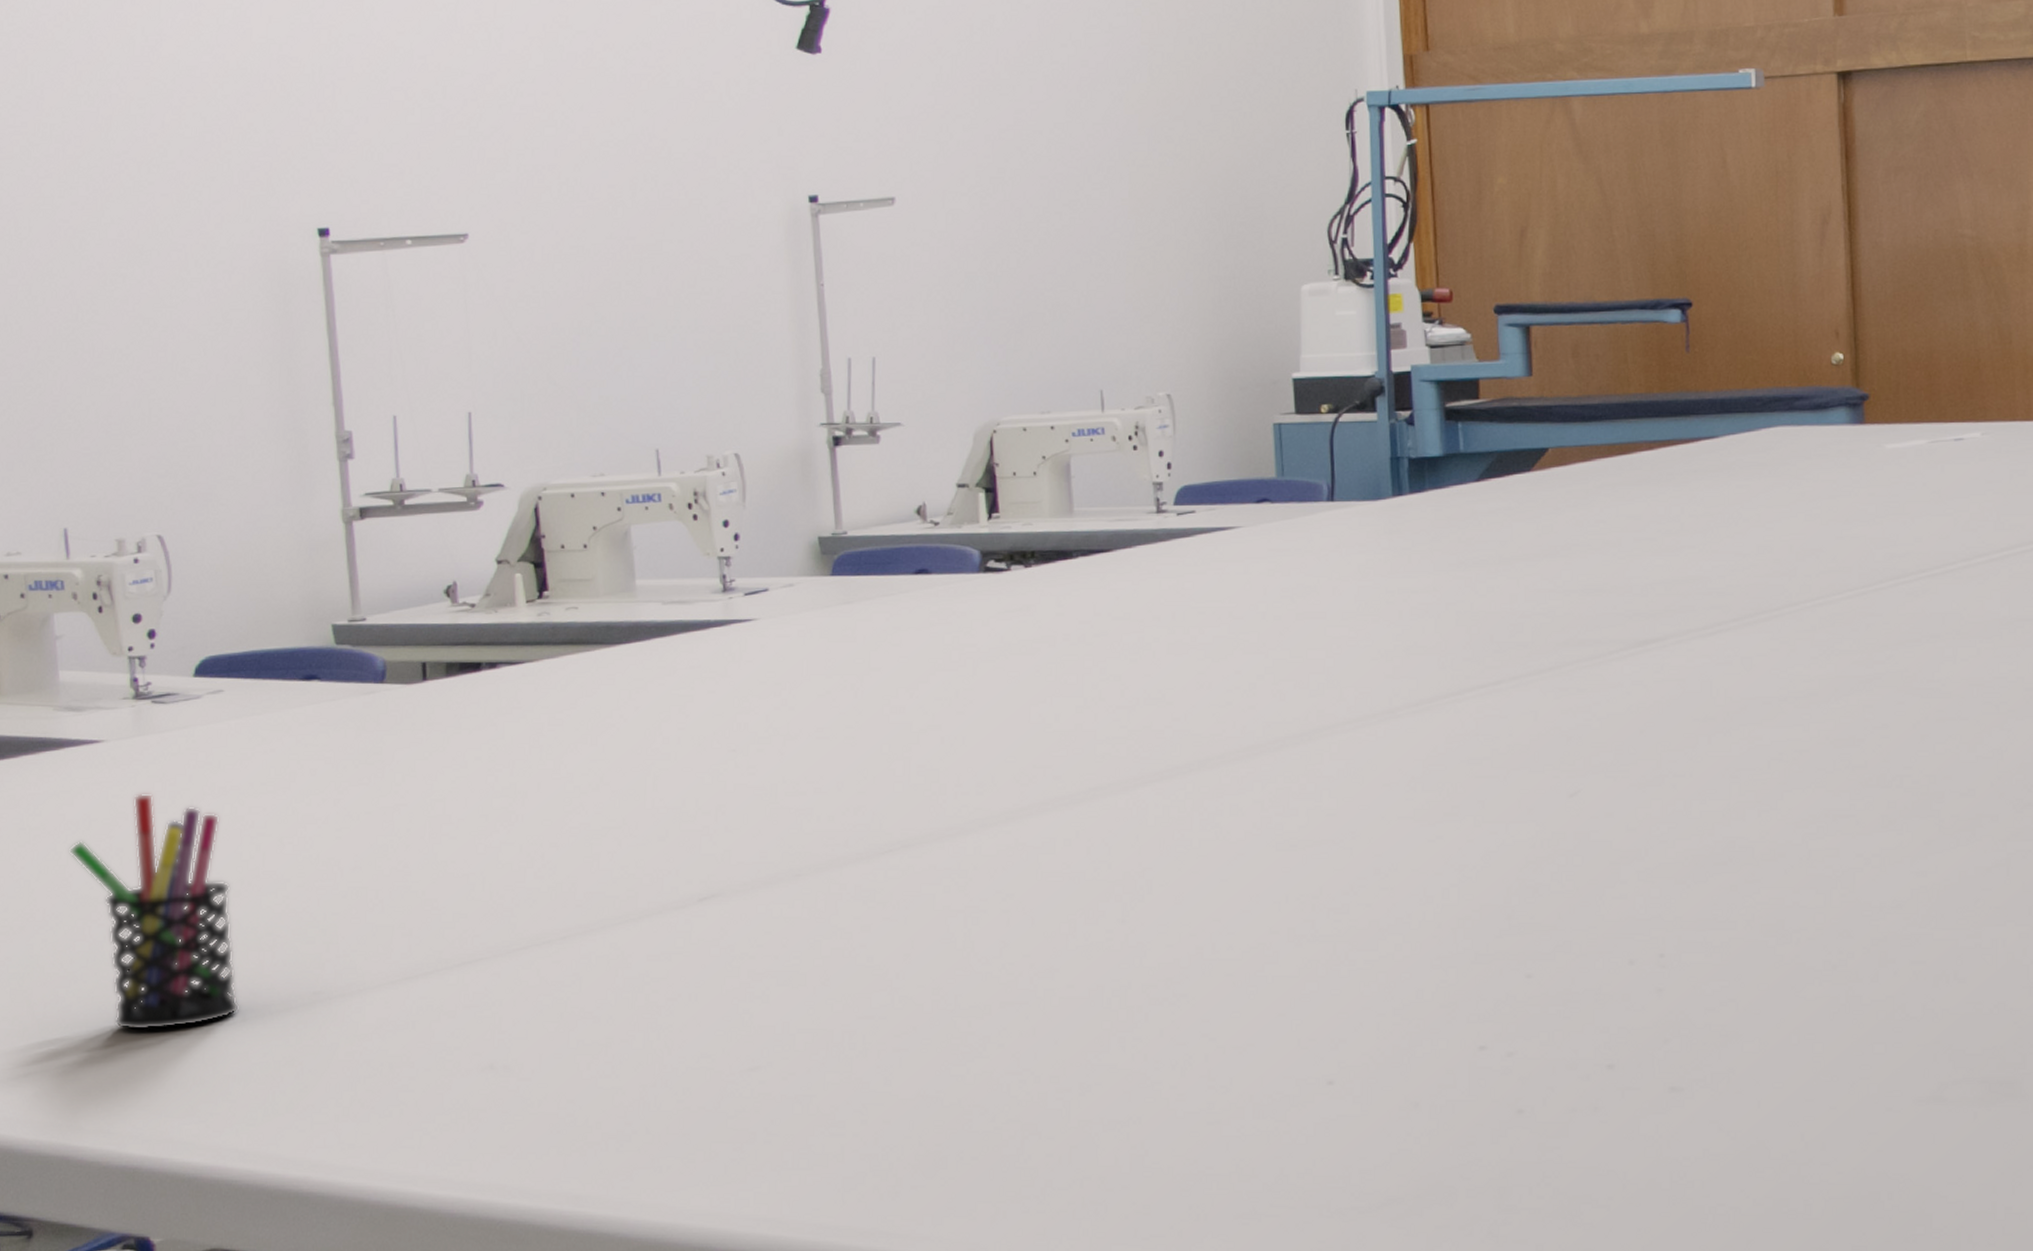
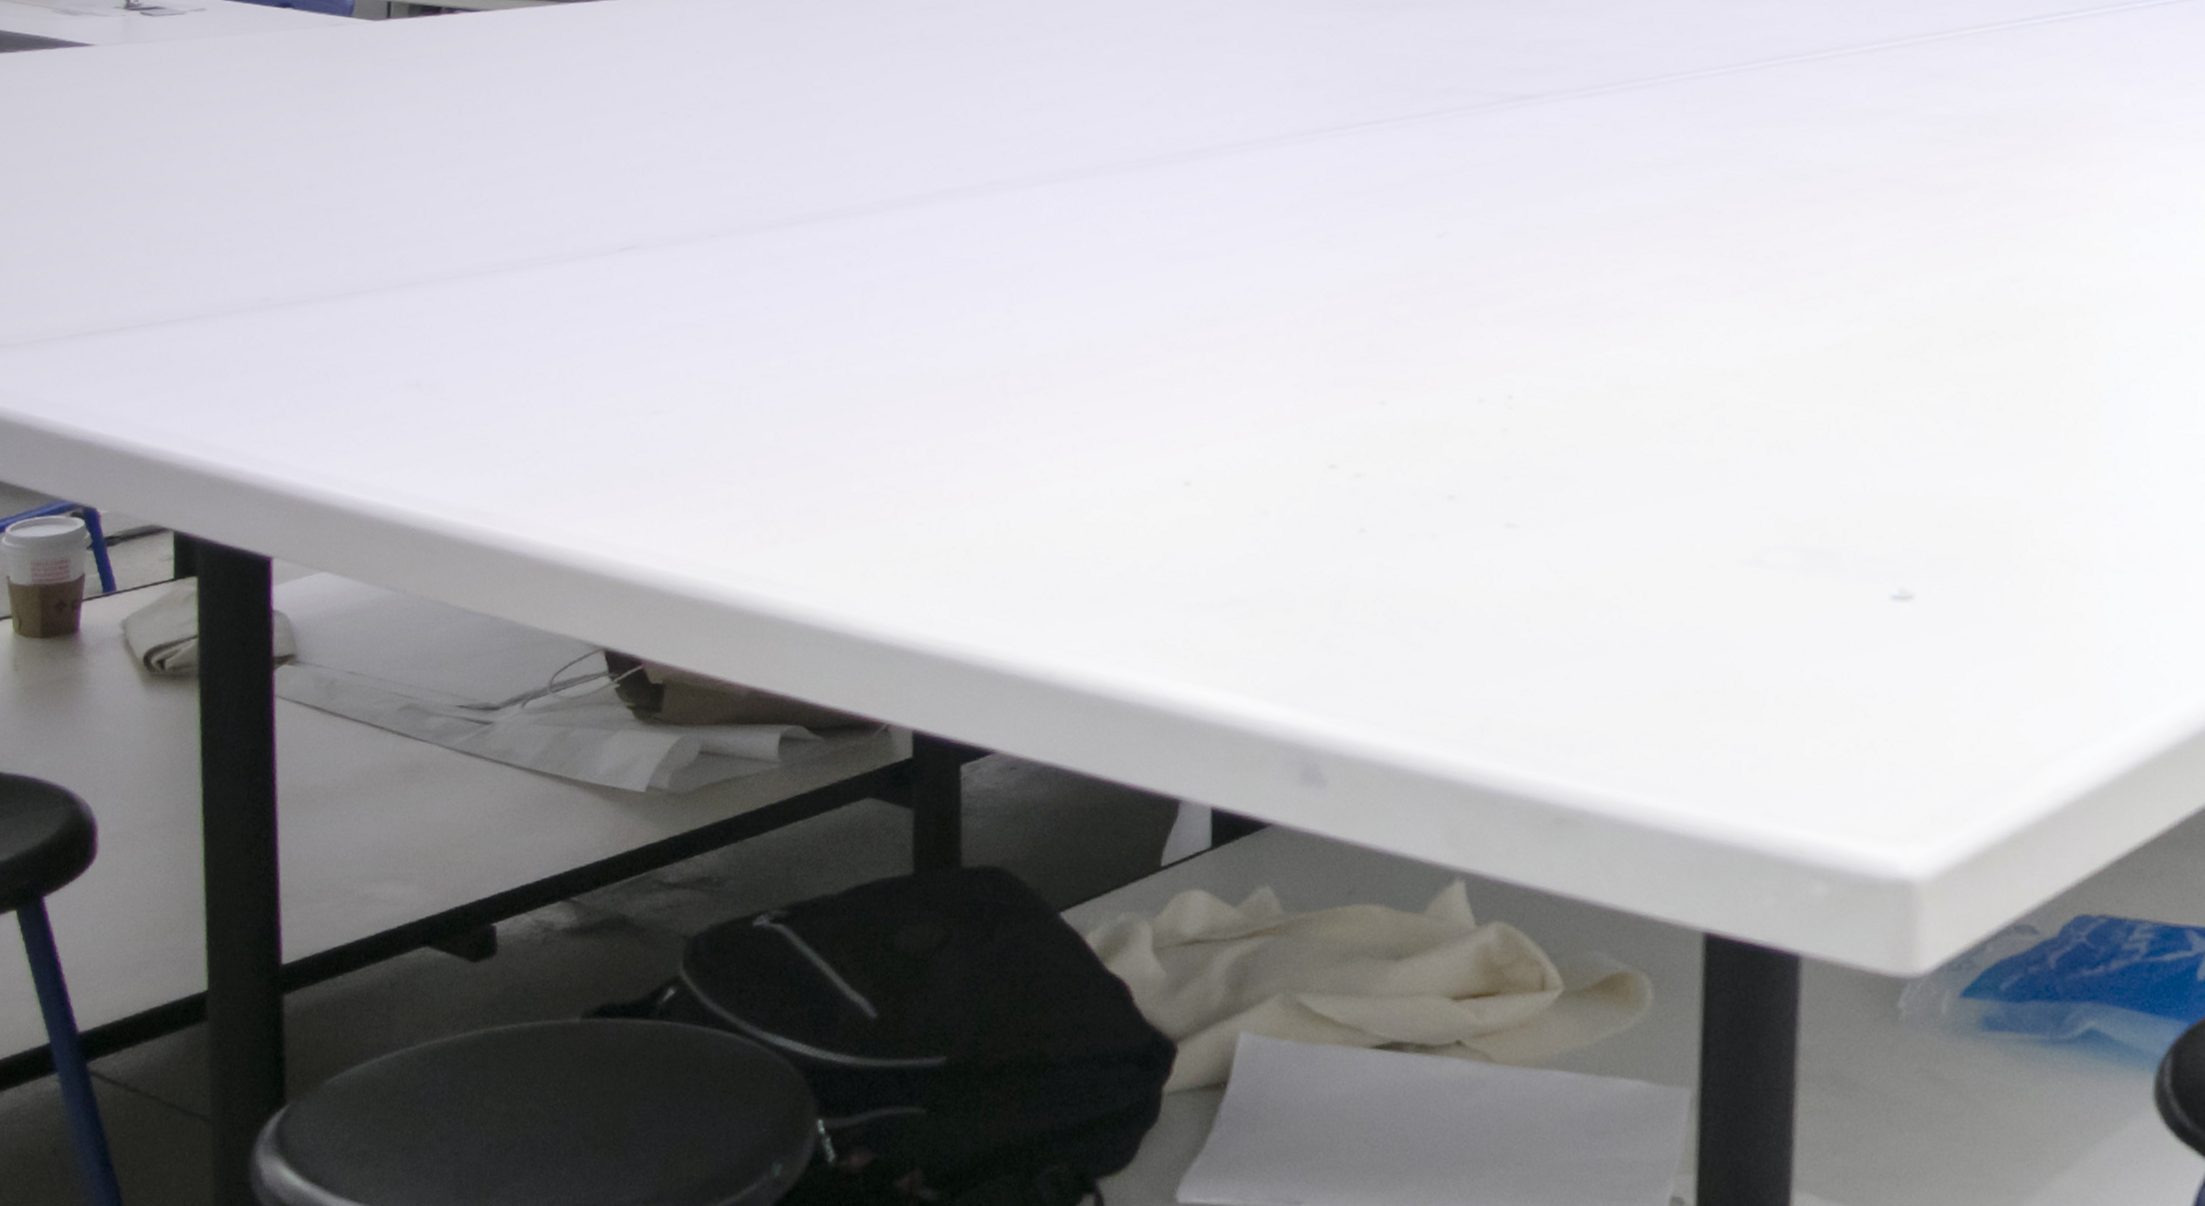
pen holder: present [69,793,240,1031] -> none [55,97,196,319]

